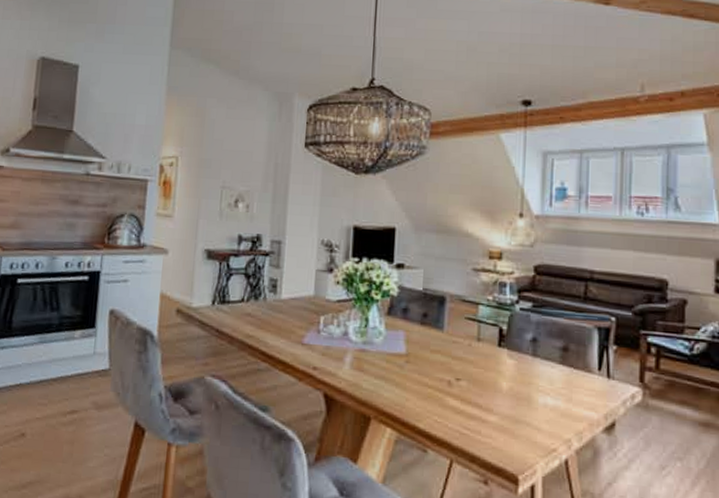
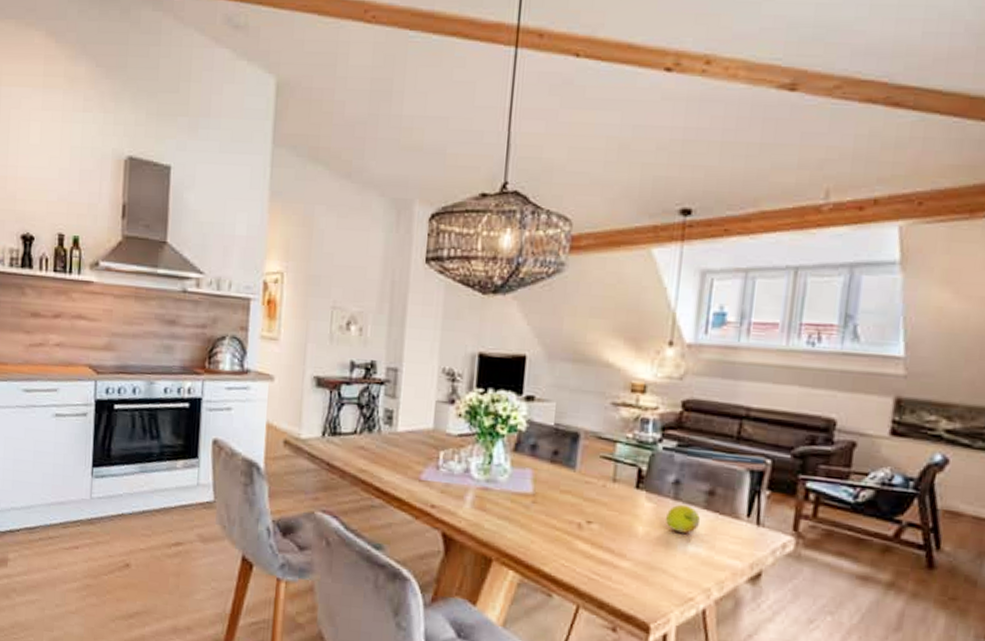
fruit: none [526,360,557,387] -> present [665,504,700,533]

